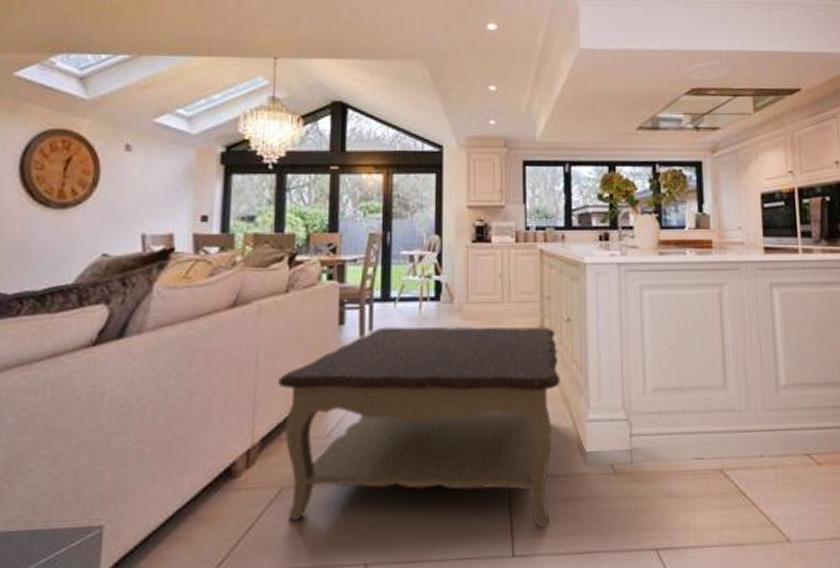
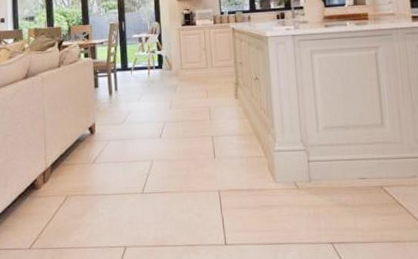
coffee table: present [278,326,561,527] -> none [58,84,253,225]

